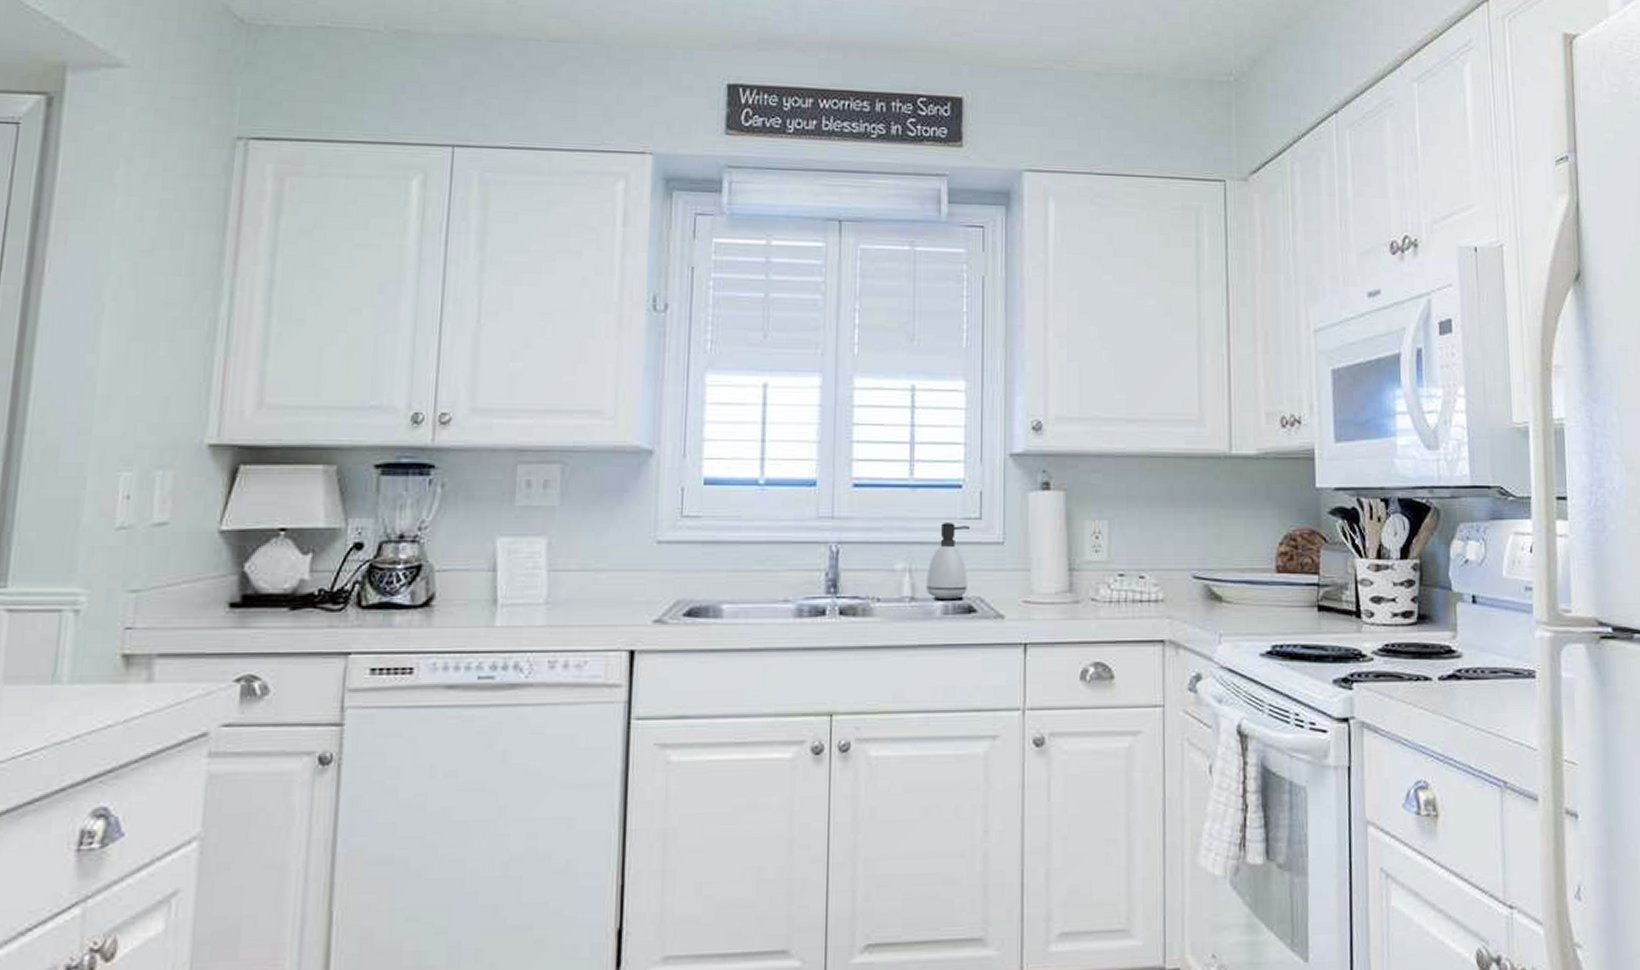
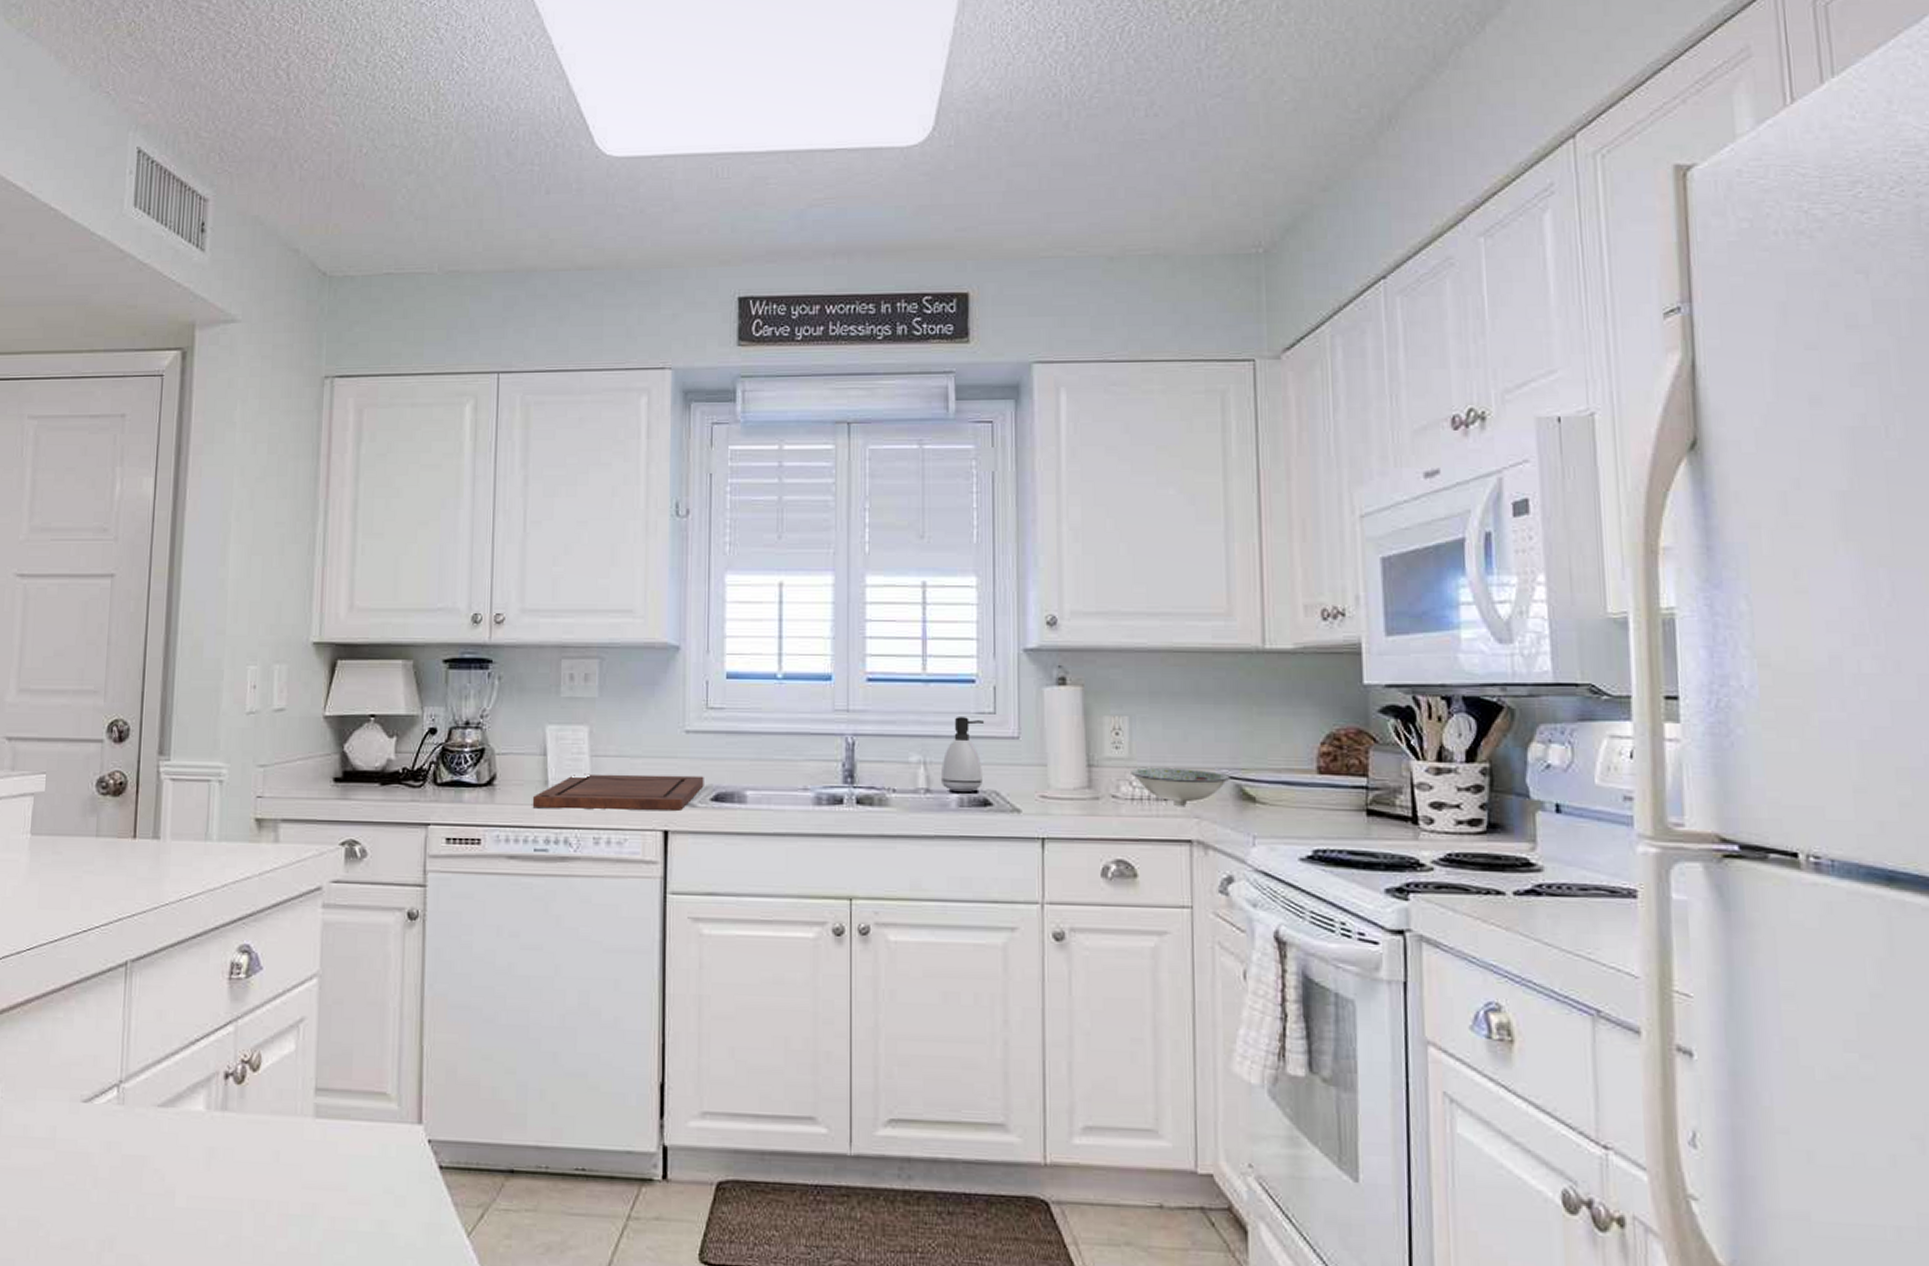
cutting board: none [477,589,677,629] -> present [532,774,704,810]
bowl: none [1109,570,1200,607] -> present [1131,767,1230,806]

